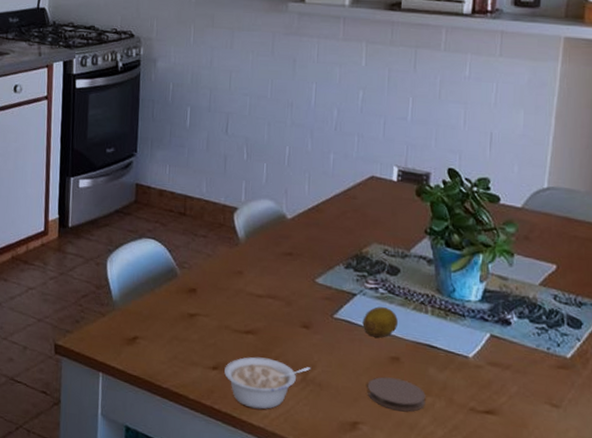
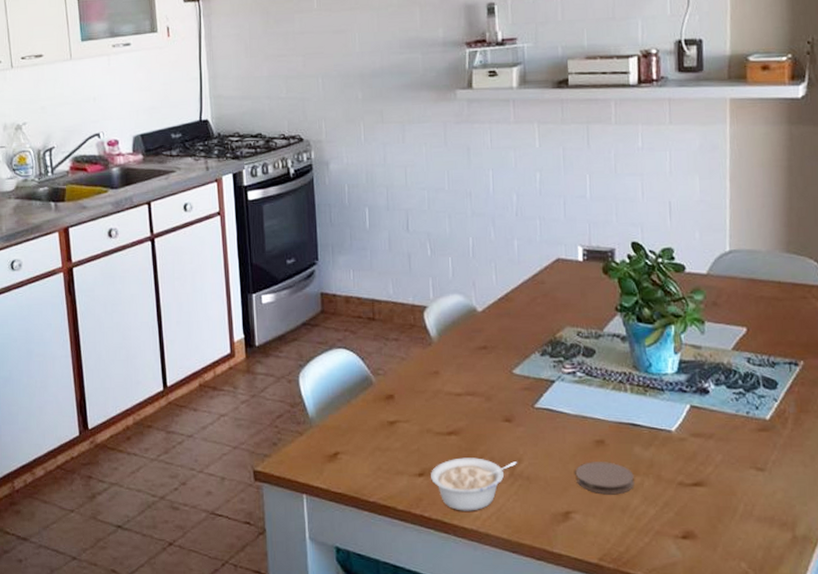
fruit: present [362,307,398,338] -> none [564,391,599,422]

